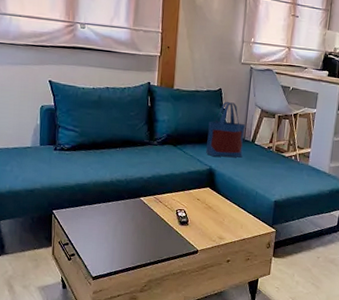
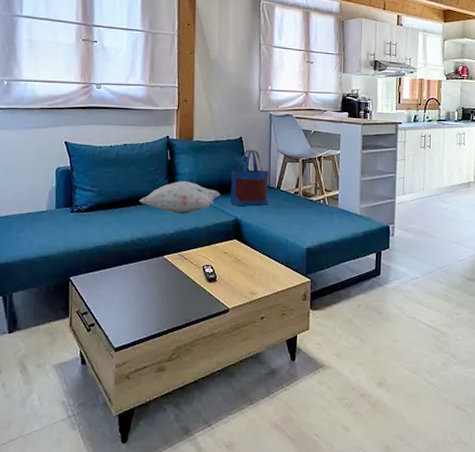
decorative pillow: none [119,127,197,160] -> present [139,180,220,214]

